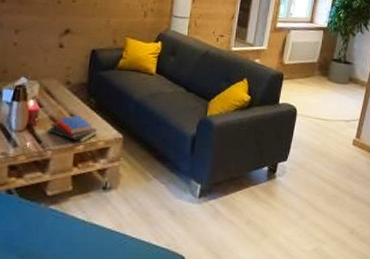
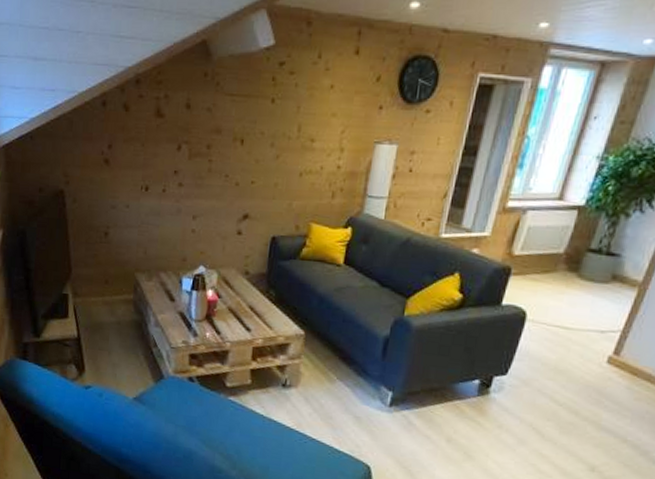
book: present [48,115,98,143] -> none [227,307,278,337]

